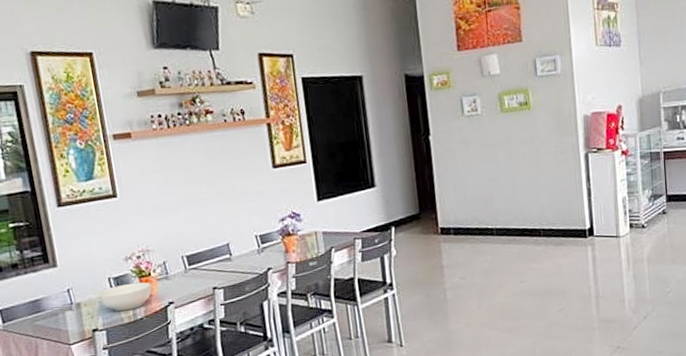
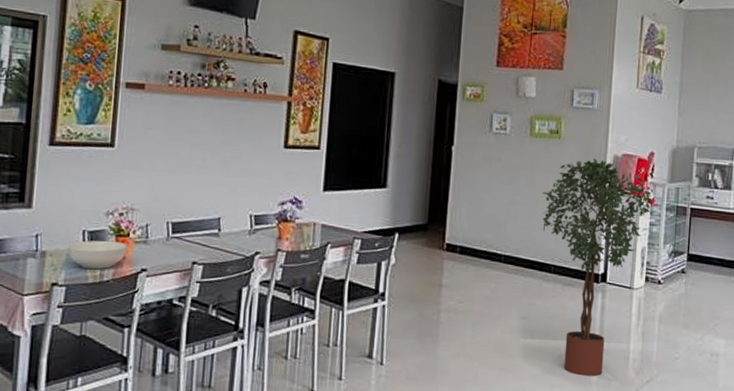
potted tree: none [521,122,626,323] -> present [542,158,652,377]

